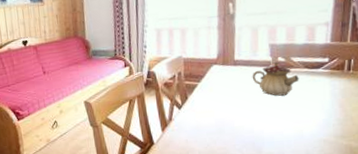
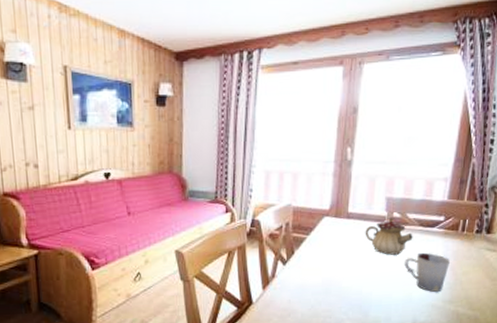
cup: none [293,92,339,128] -> present [404,252,451,292]

